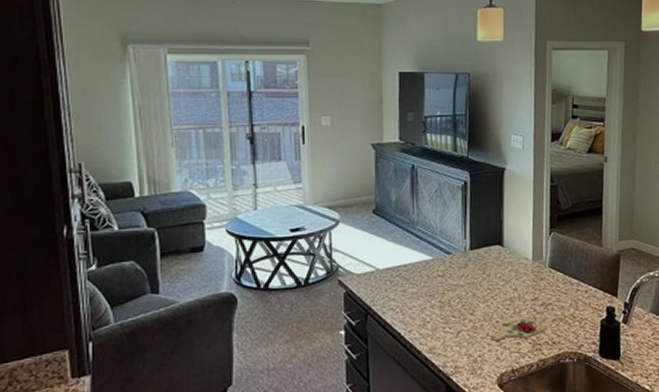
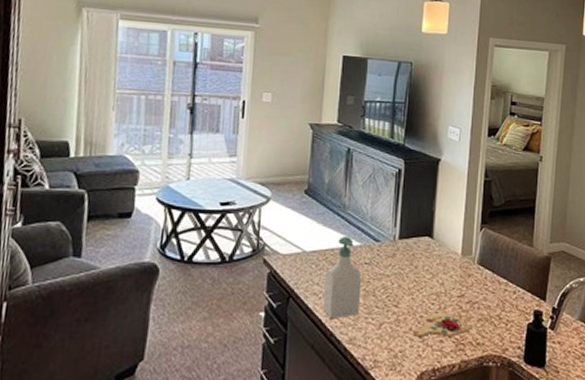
soap bottle: none [401,252,437,332] -> present [323,236,362,319]

